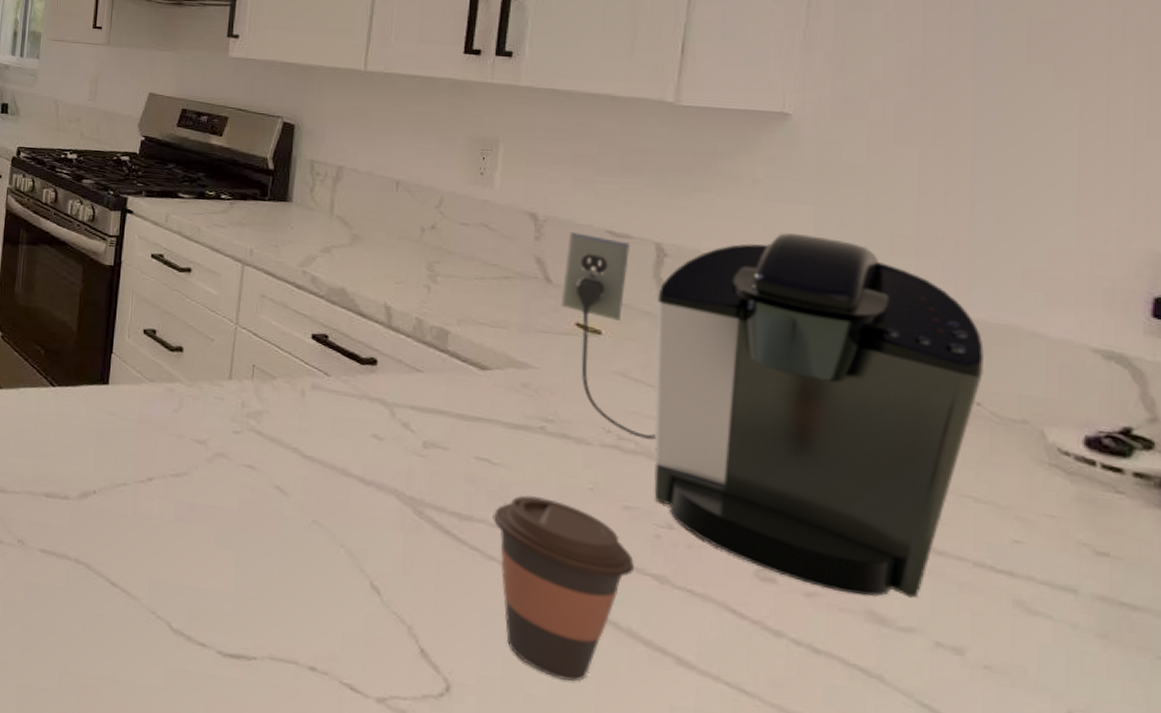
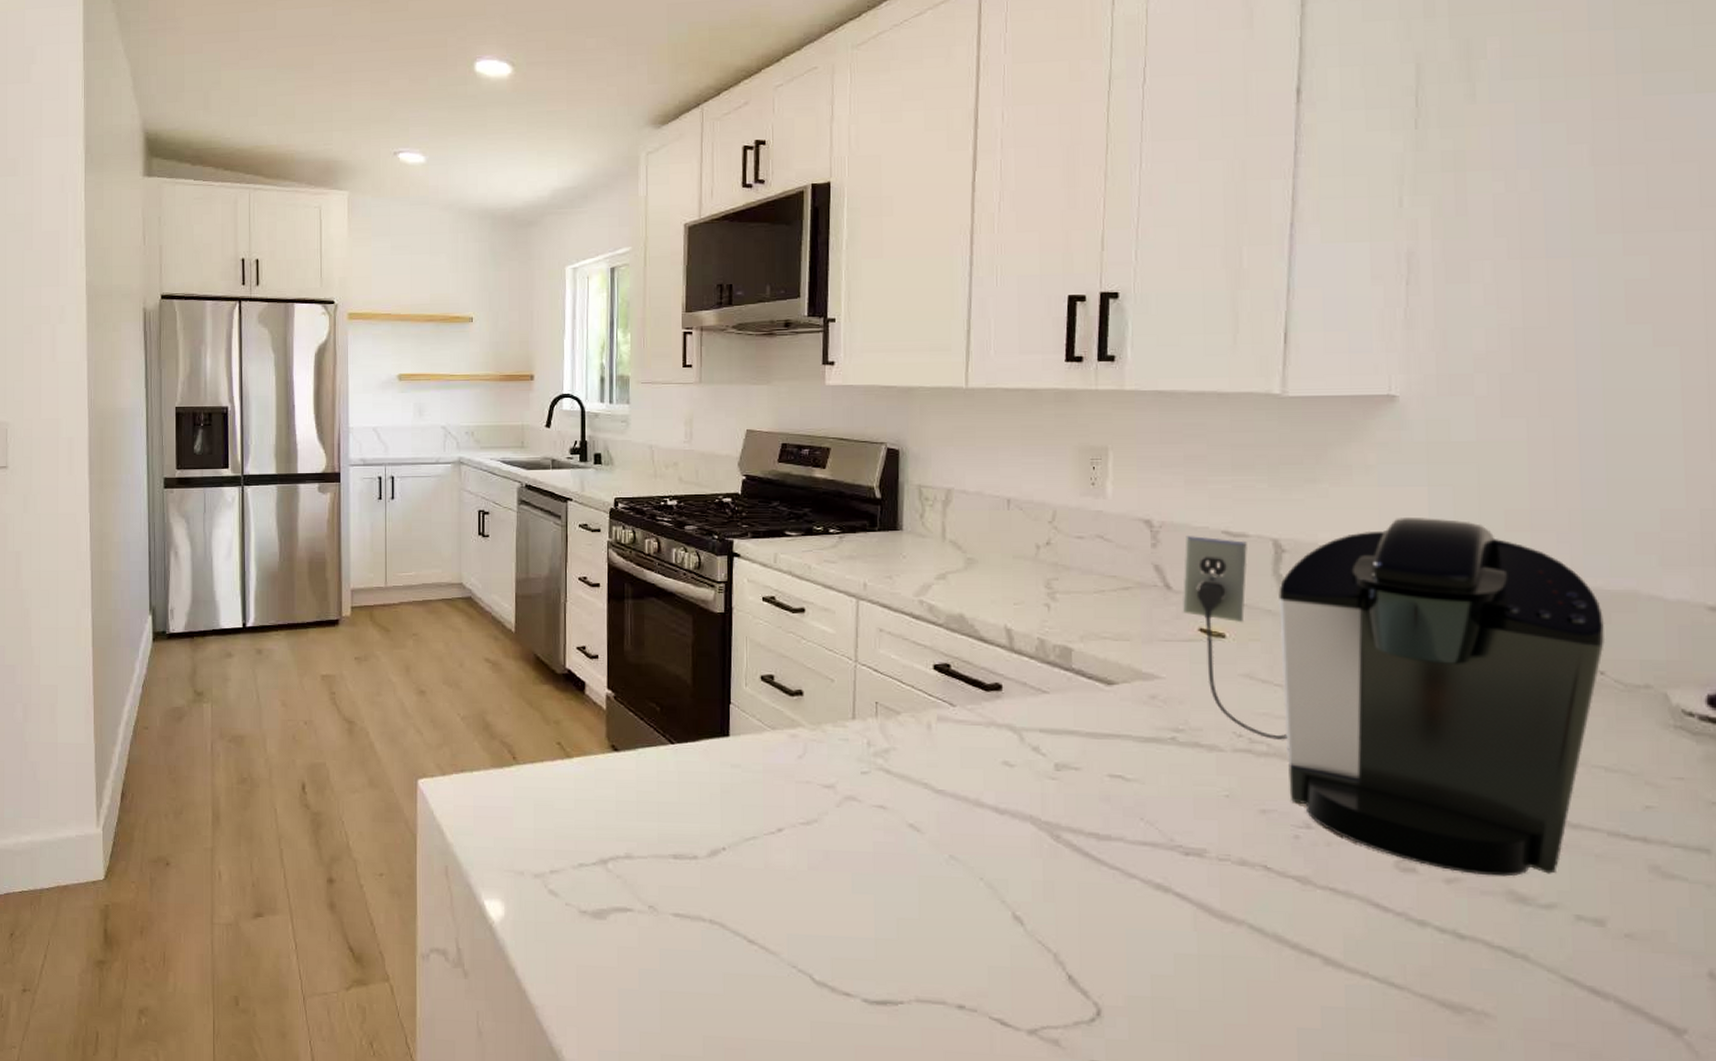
coffee cup: present [493,495,634,682] -> none [1130,808,1275,993]

